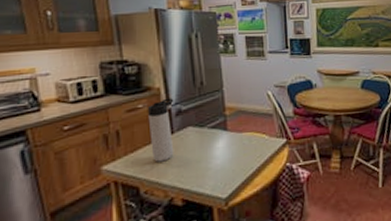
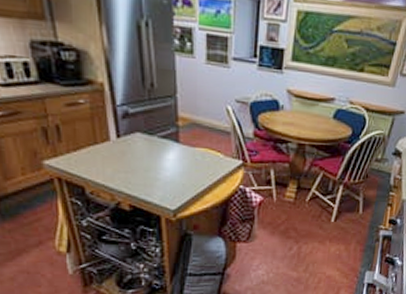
thermos bottle: present [148,98,174,162] -> none [91,96,121,165]

